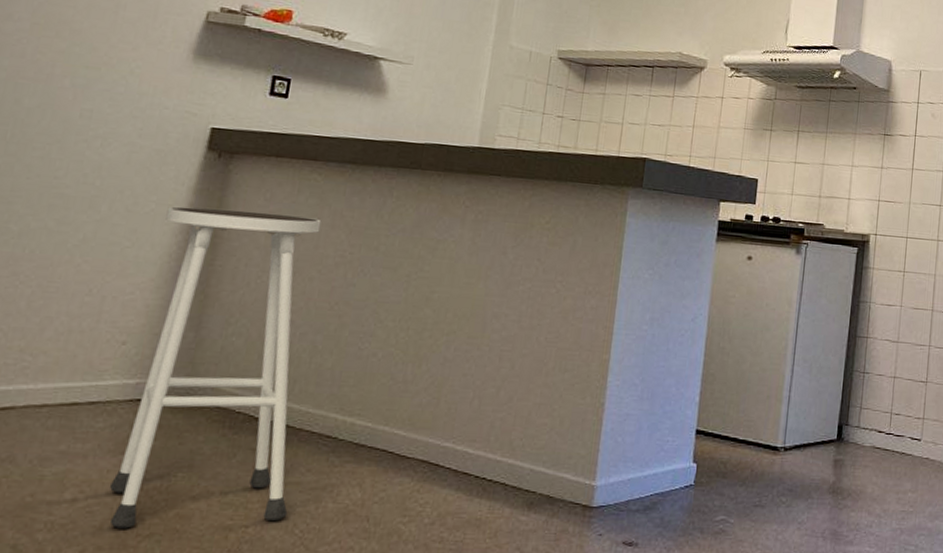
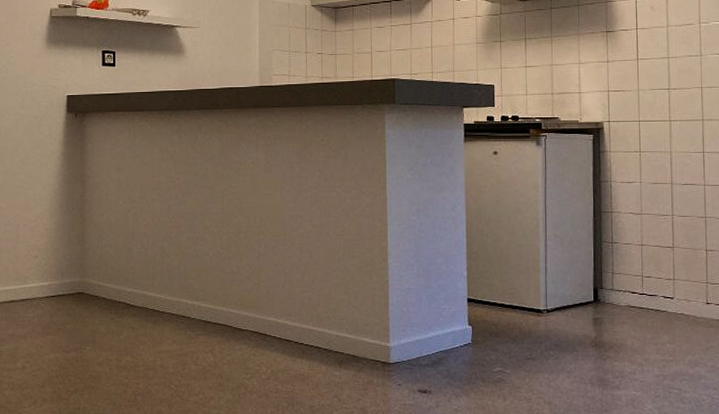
stool: present [109,206,322,529] -> none [44,154,164,387]

